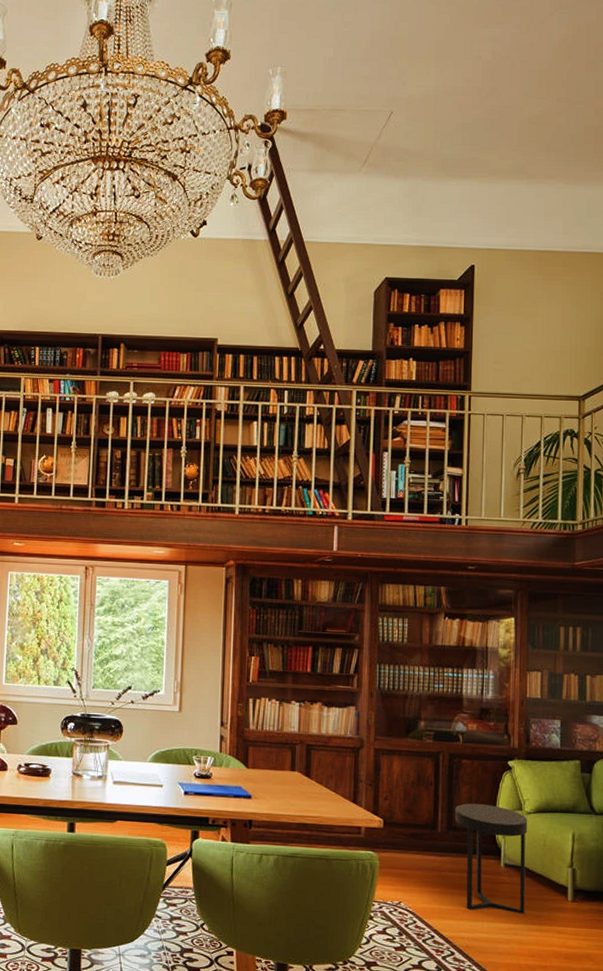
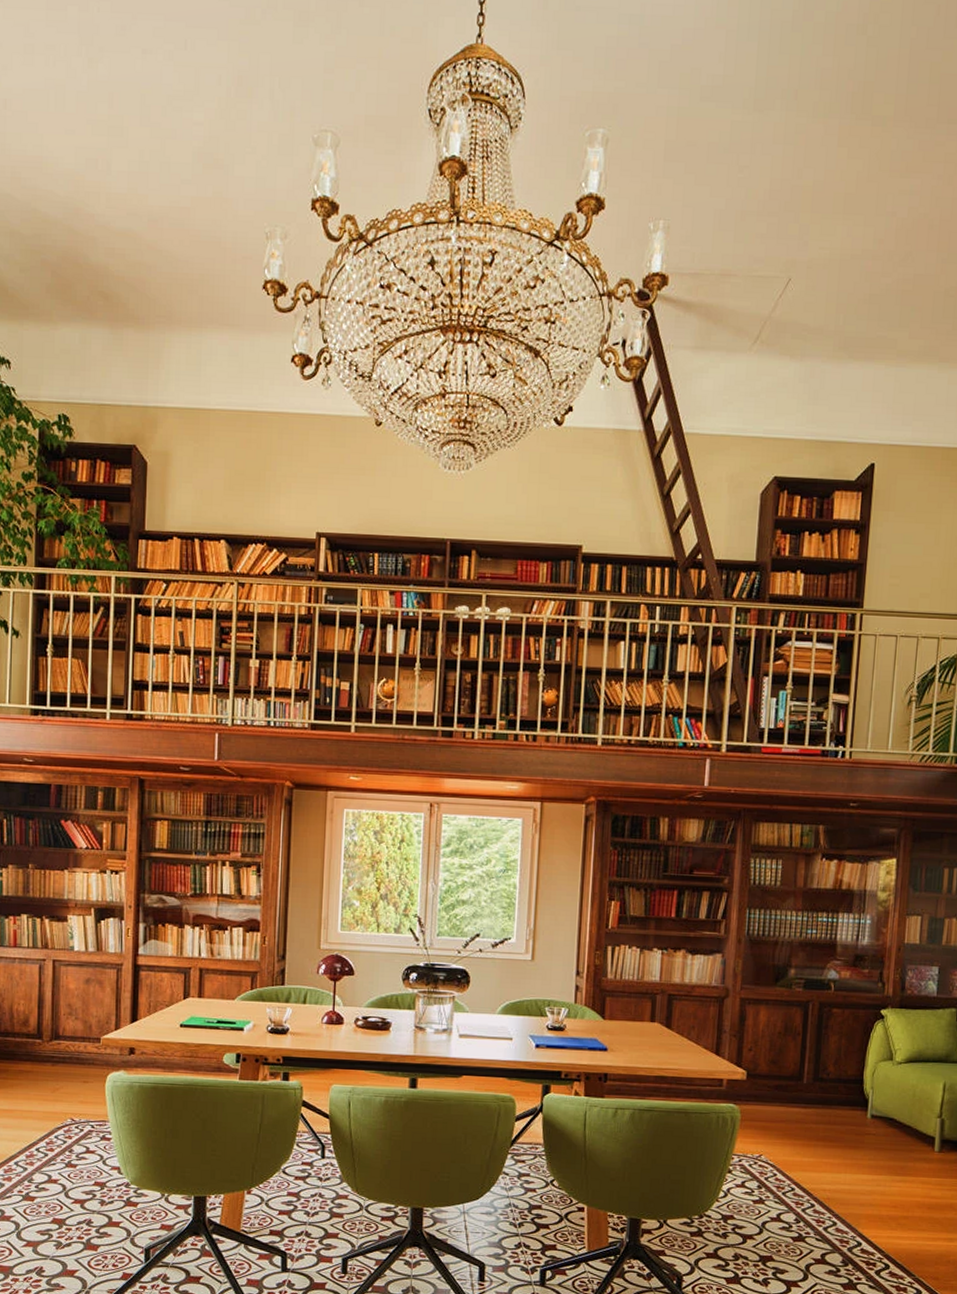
side table: present [455,803,528,914] -> none [822,1054,898,1165]

